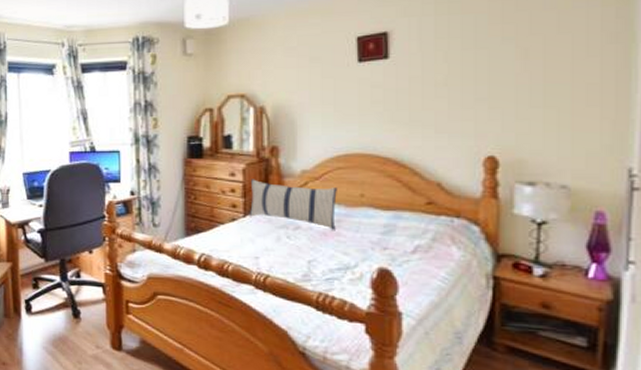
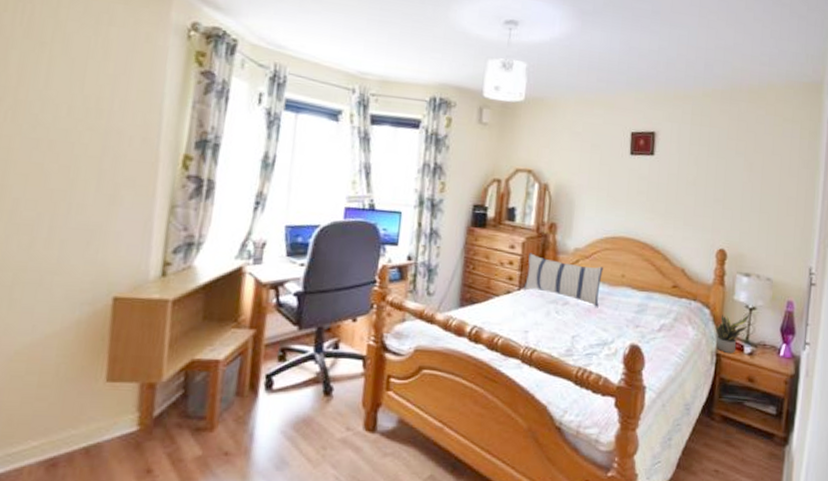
potted plant: none [489,229,537,275] -> present [715,314,749,353]

